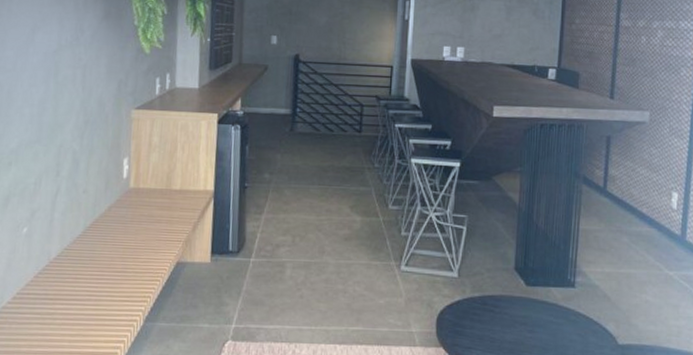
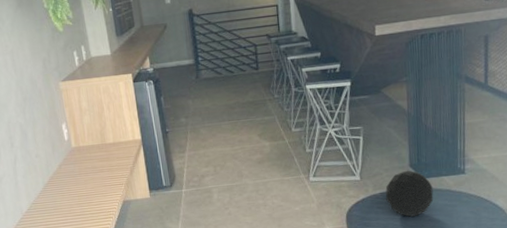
decorative orb: none [484,273,538,331] -> present [385,170,434,217]

